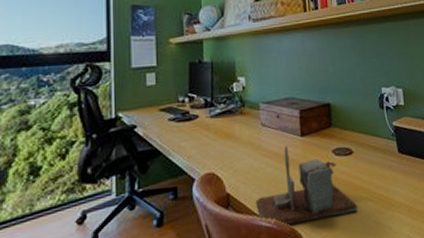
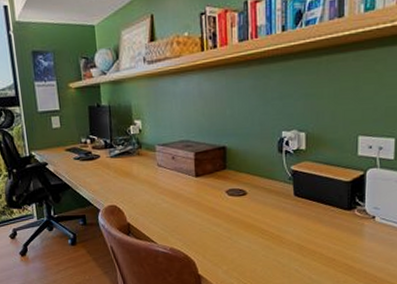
desk organizer: present [255,146,357,227] -> none [153,185,247,253]

